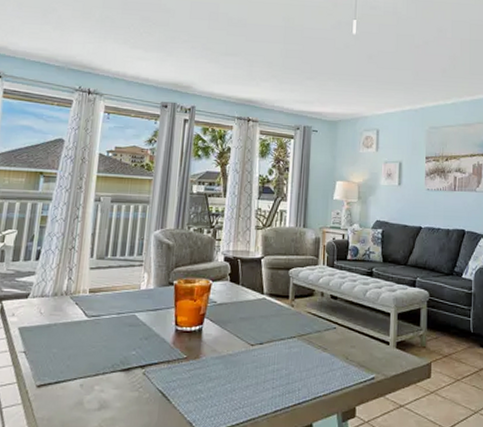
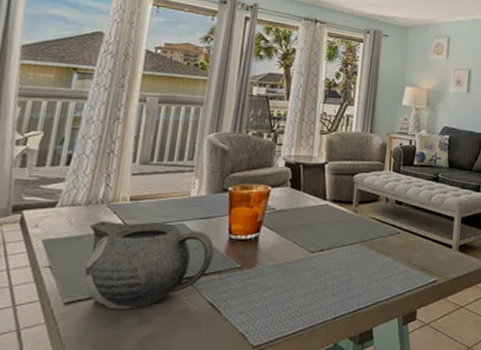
teapot: none [53,311,163,394] -> present [84,220,215,310]

